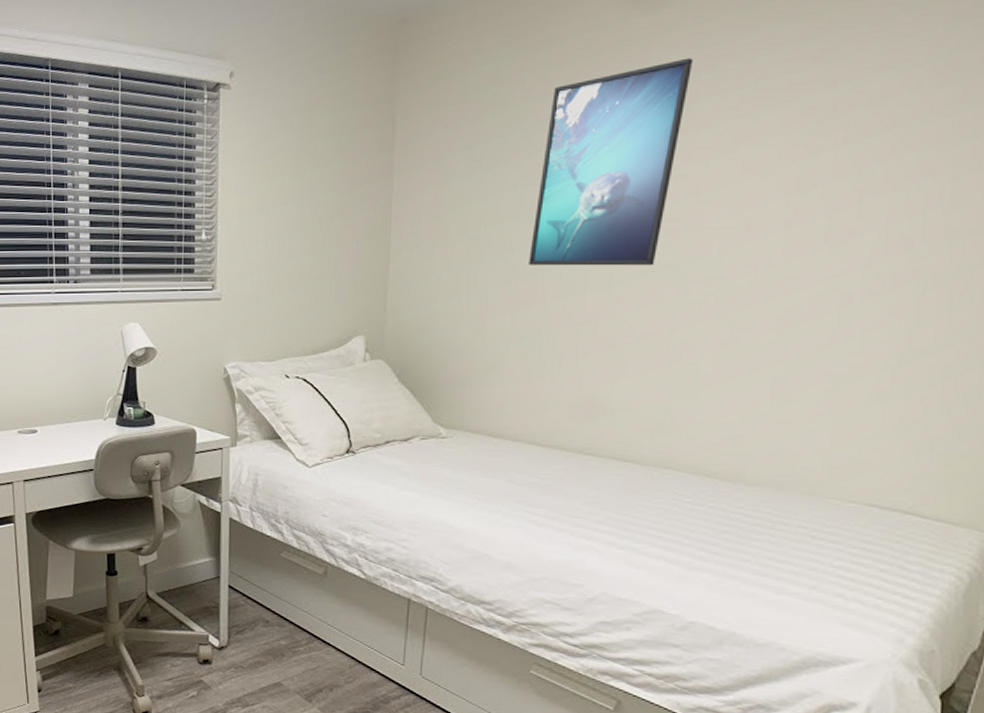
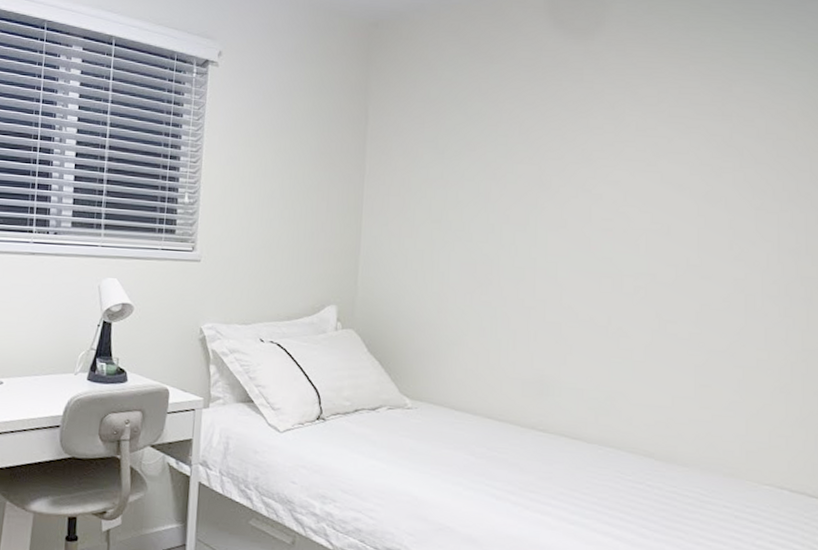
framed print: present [529,58,694,266] -> none [485,83,619,259]

